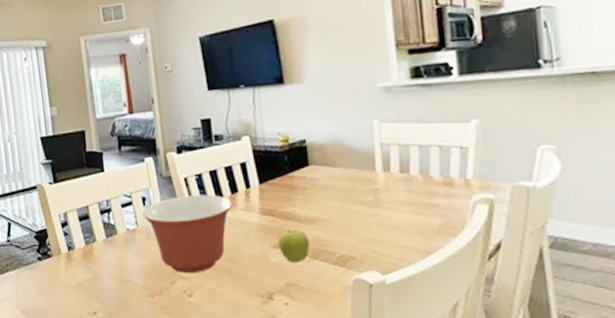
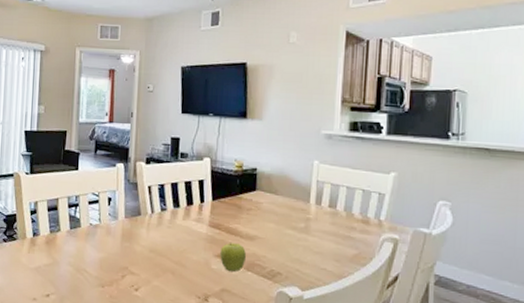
mixing bowl: present [142,194,233,274] -> none [106,201,187,271]

